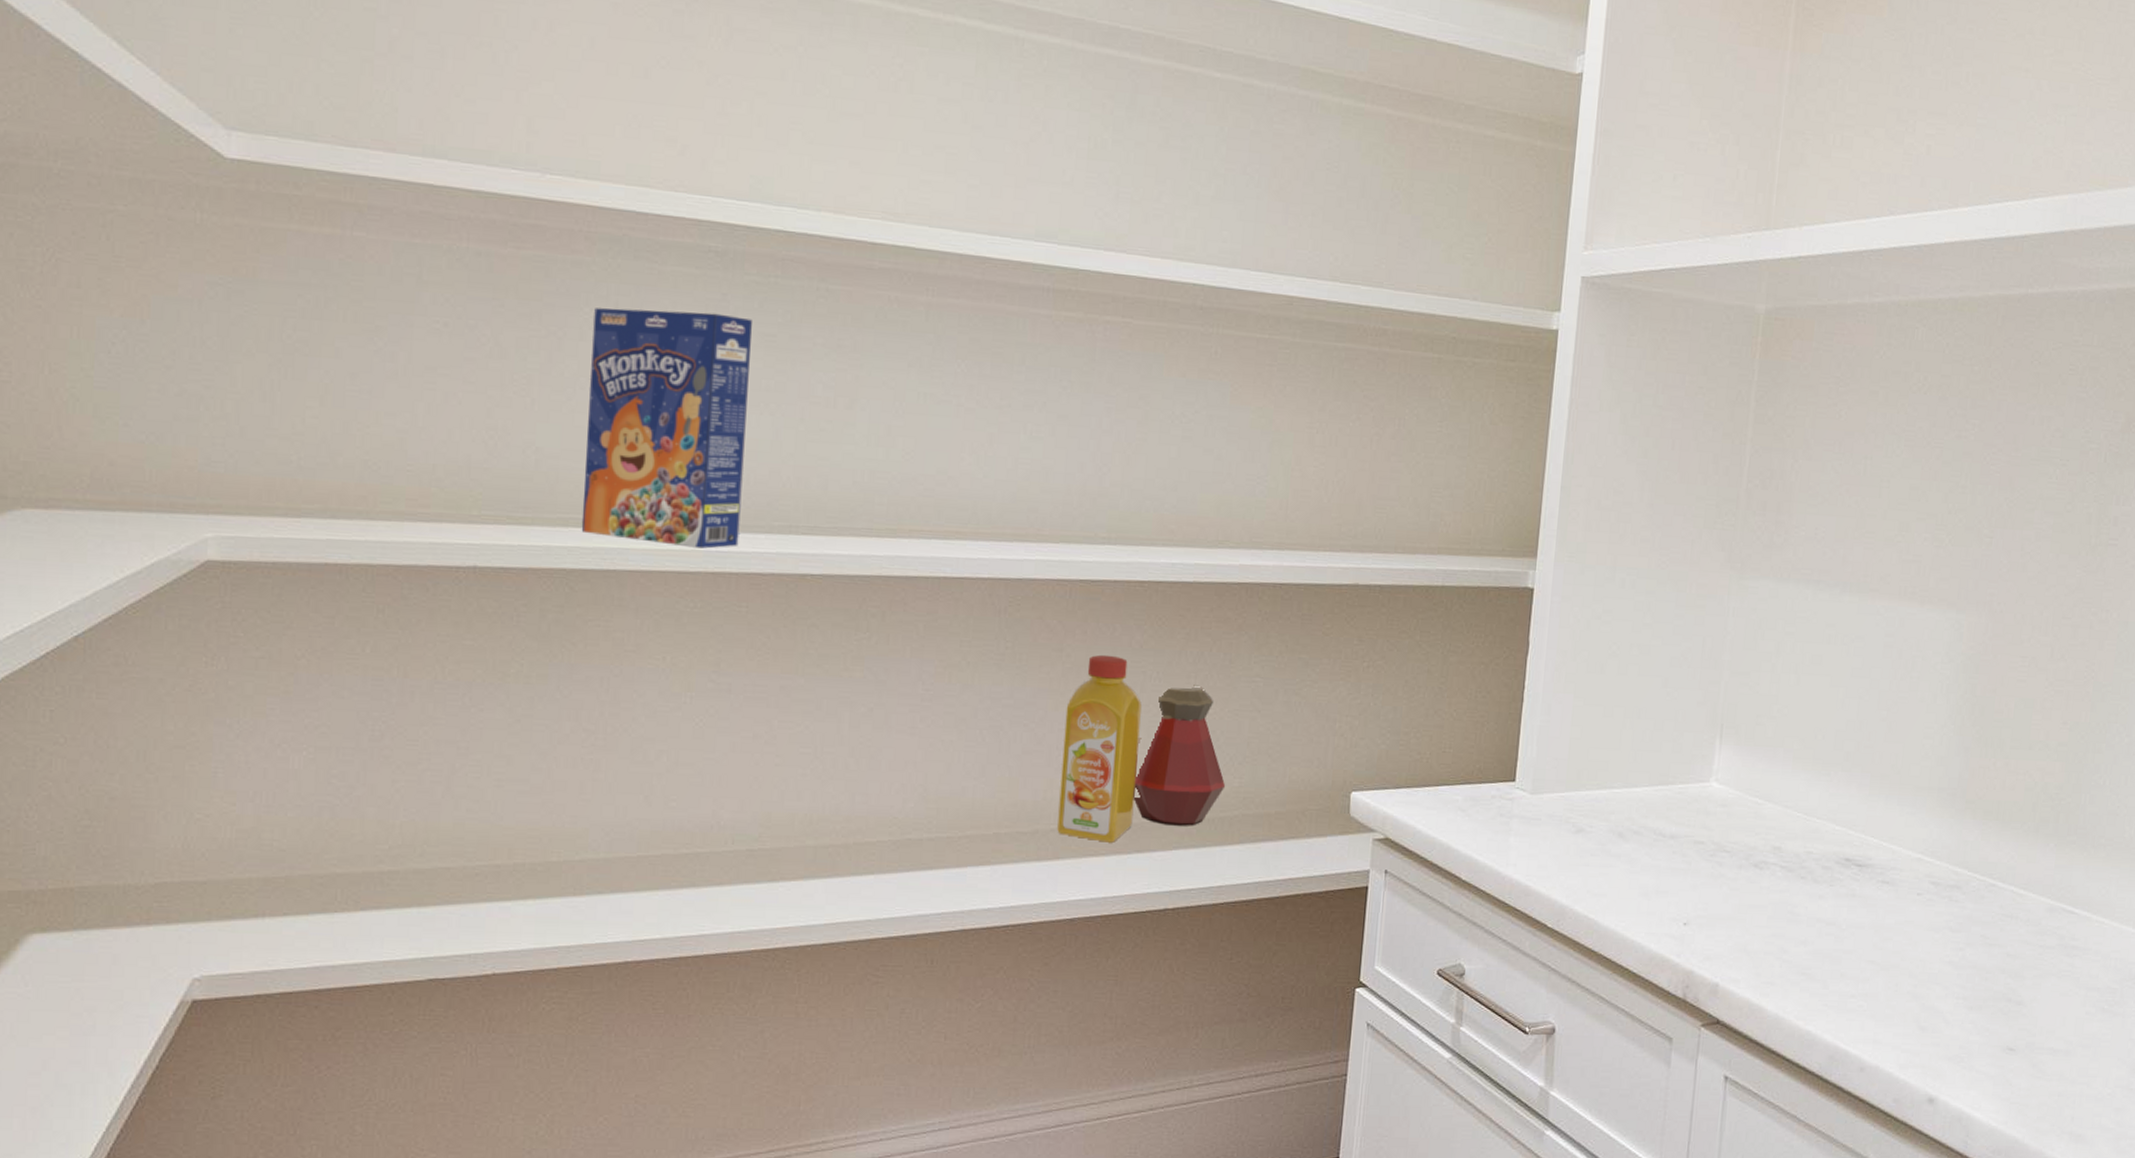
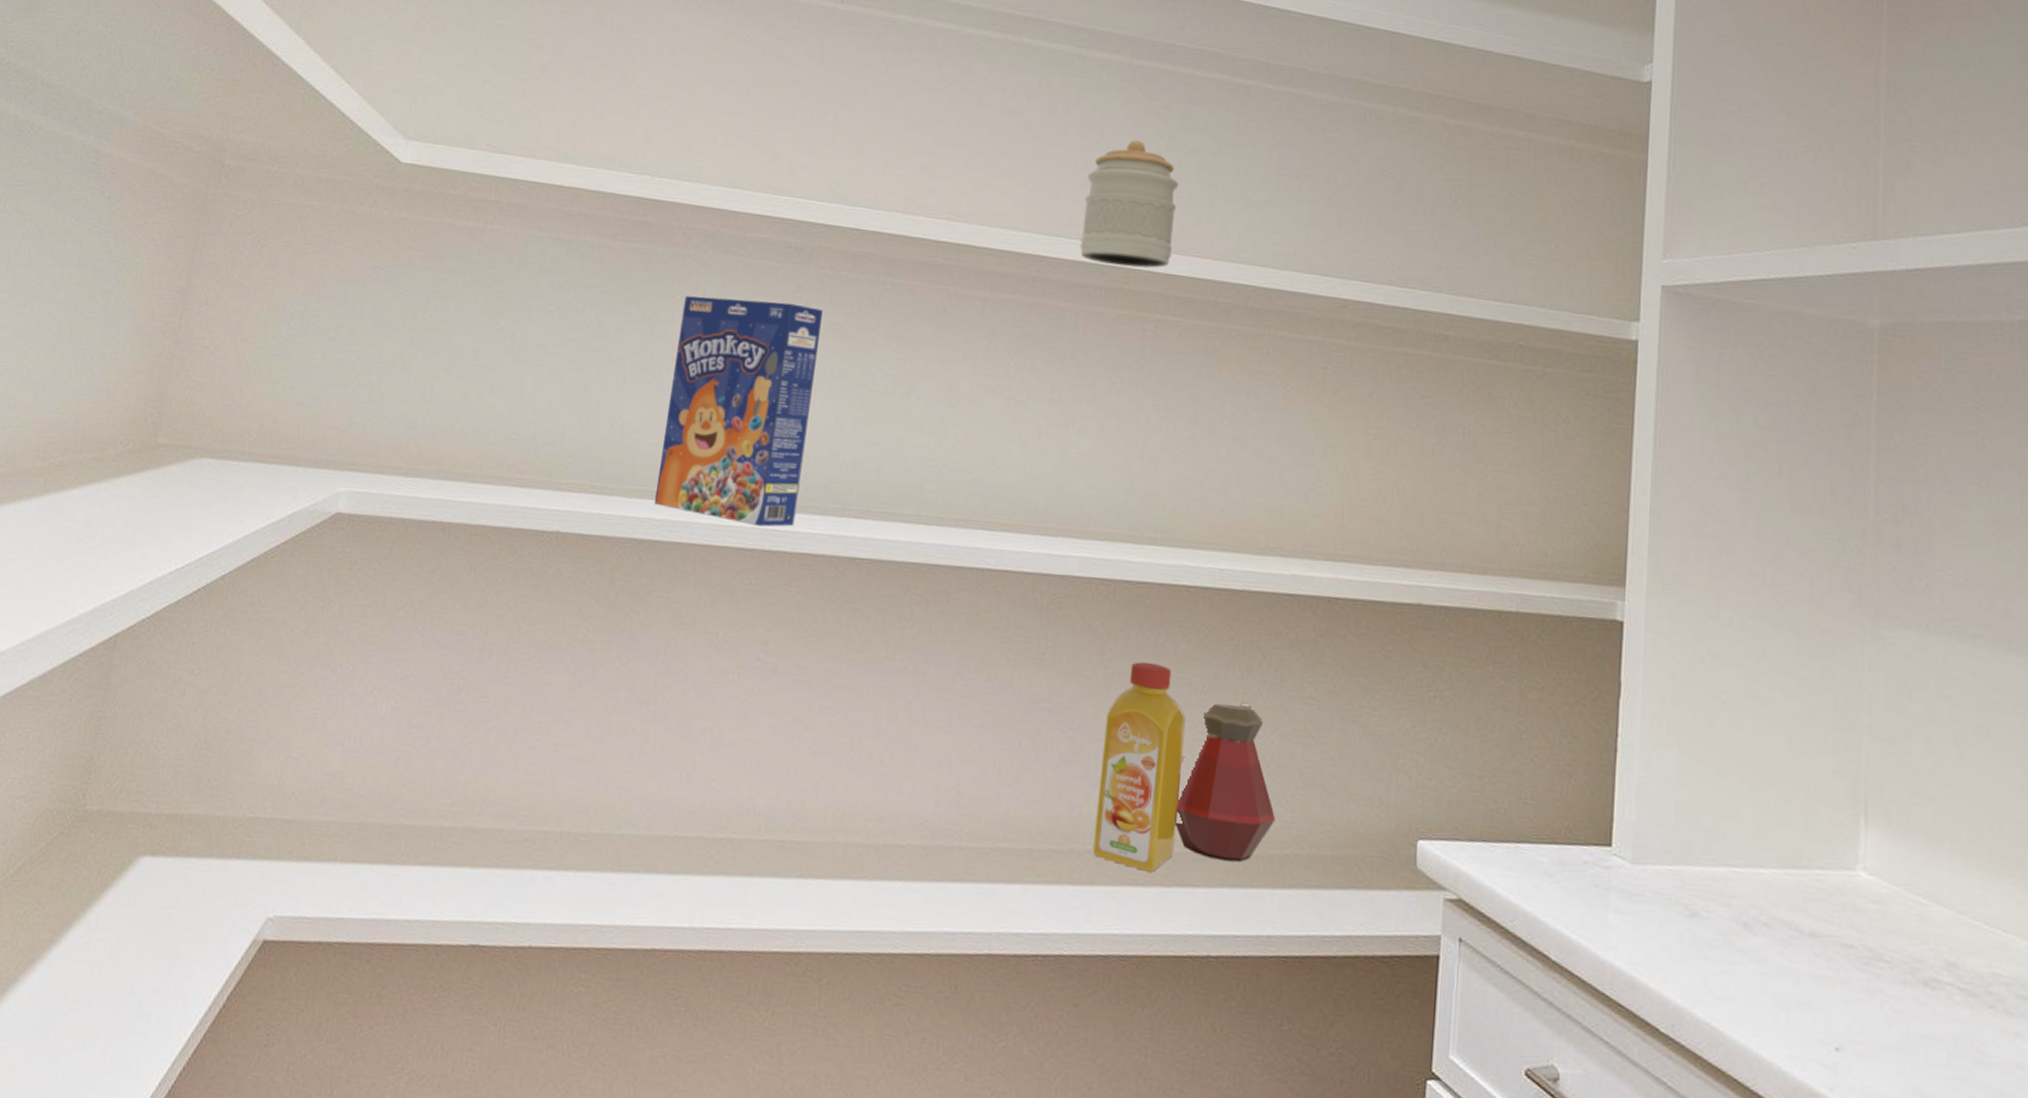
jar: none [1025,132,1126,268] -> present [1080,140,1179,268]

